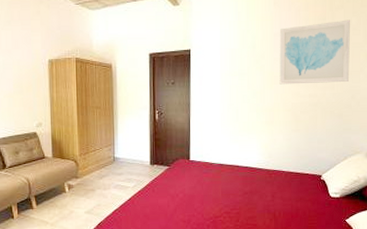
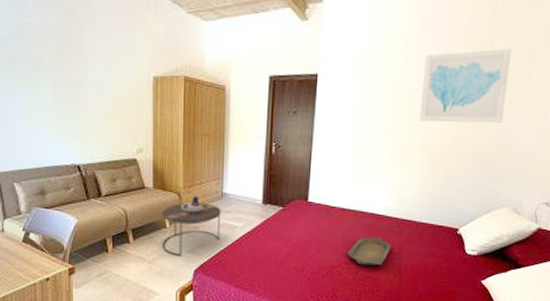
side table: none [61,162,114,217] -> present [161,196,221,256]
serving tray: none [228,187,265,213] -> present [348,237,391,266]

